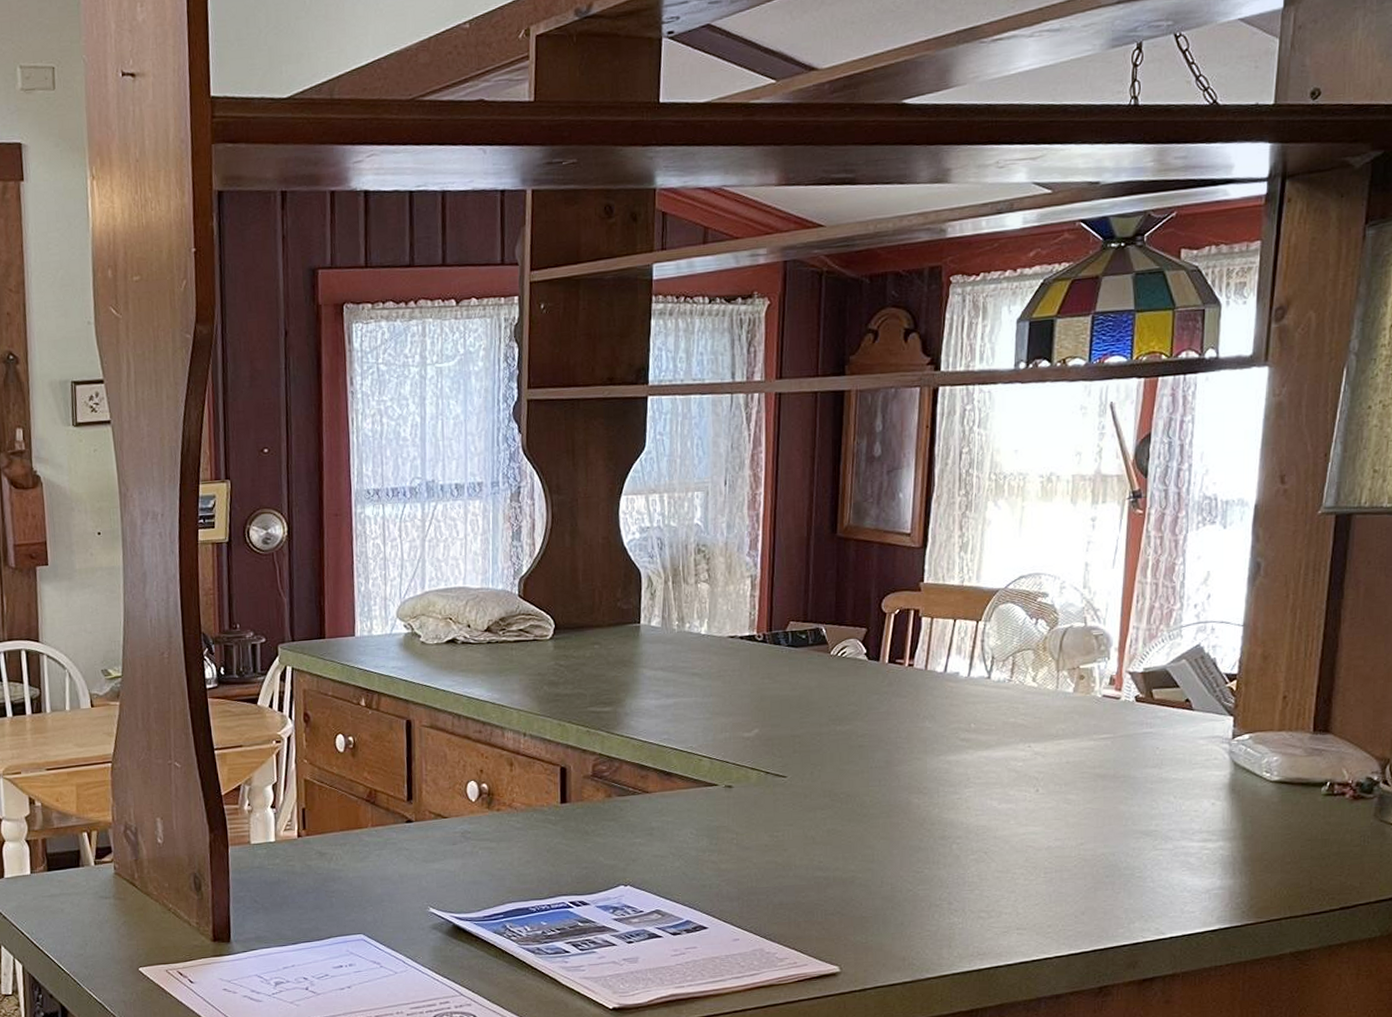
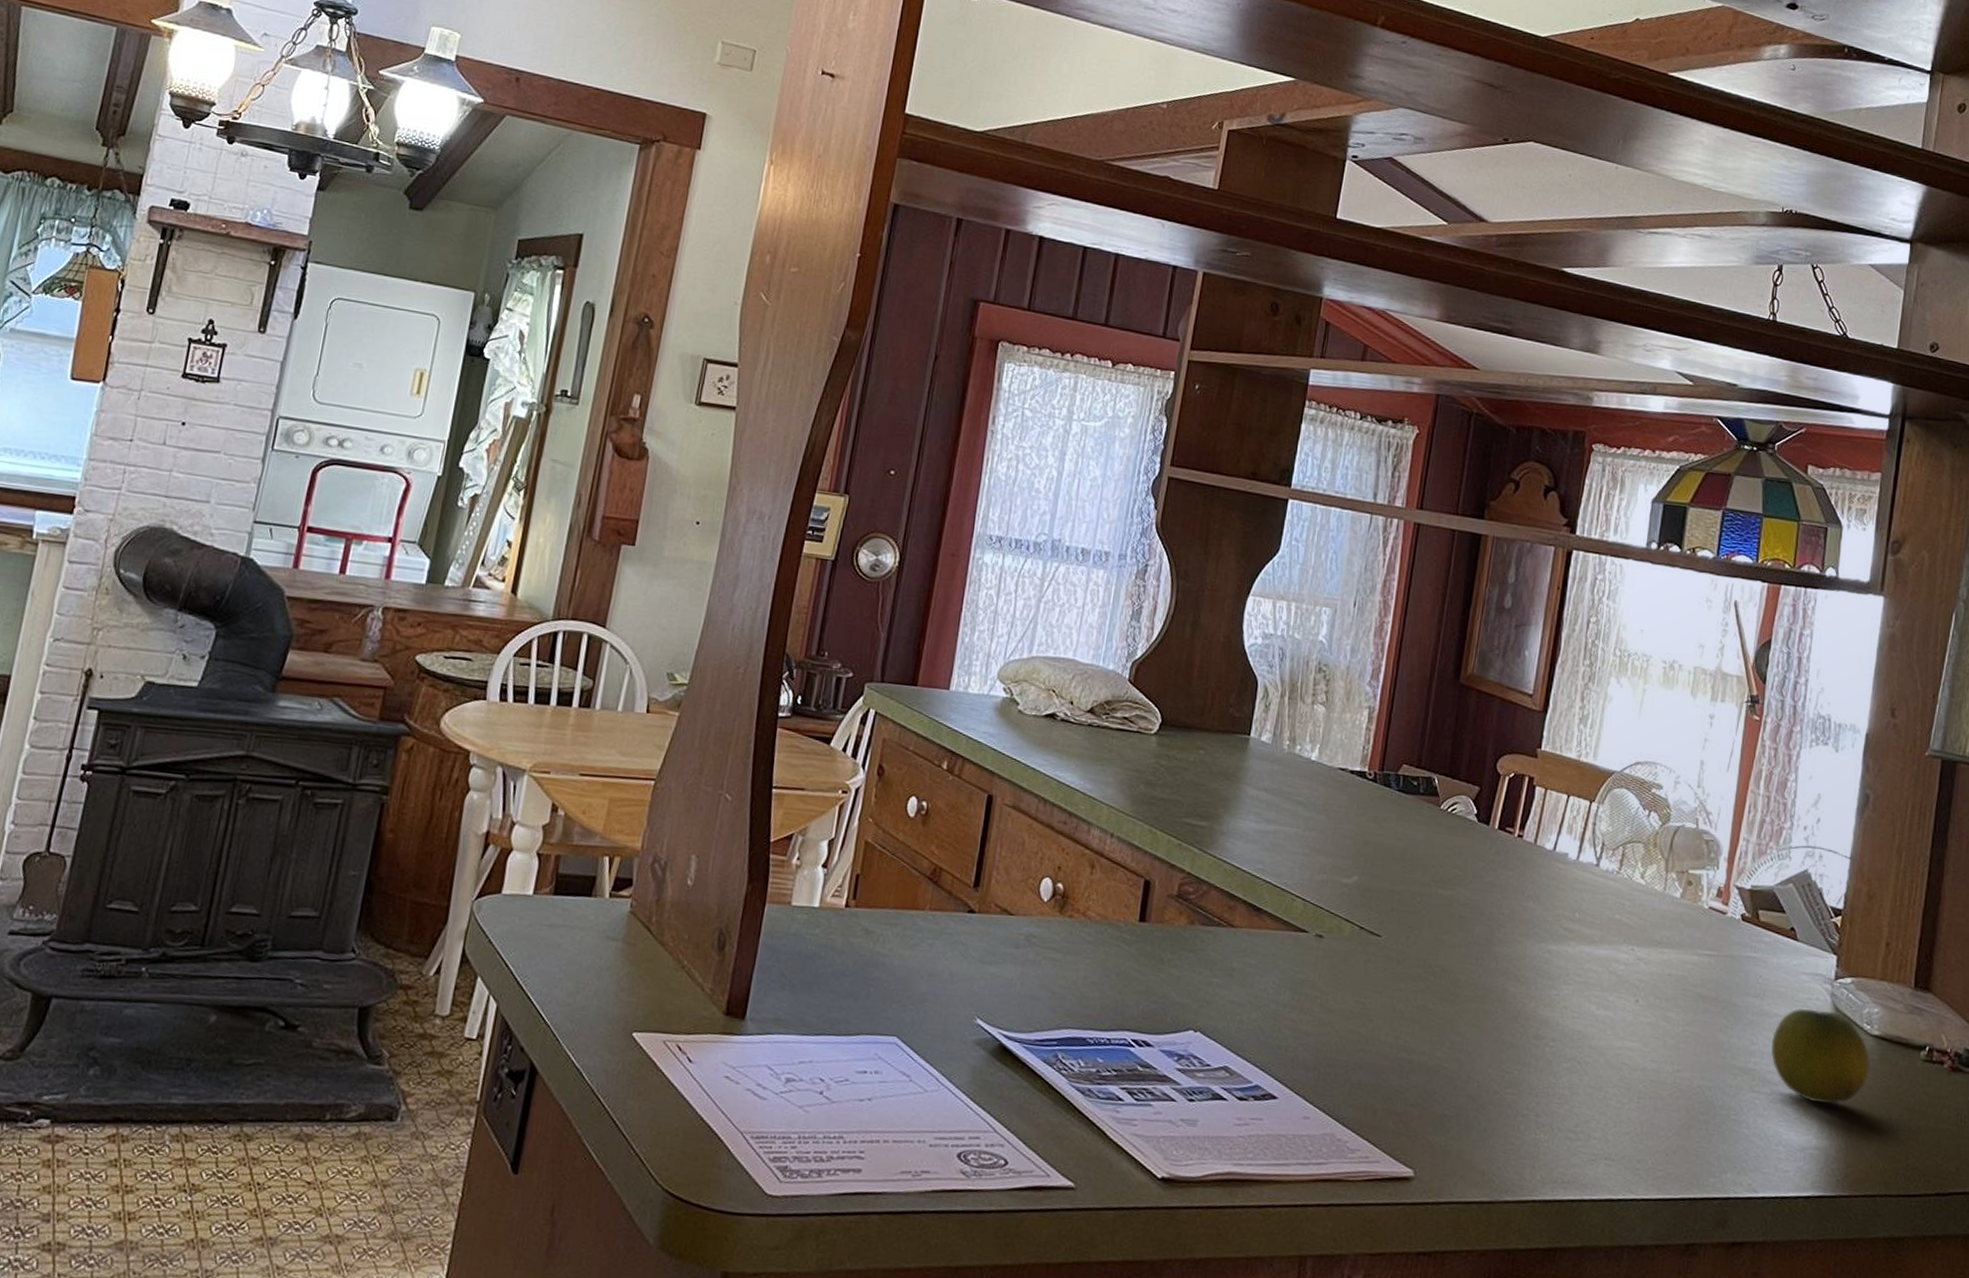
fruit: none [1172,766,1271,849] -> present [1771,1007,1870,1104]

